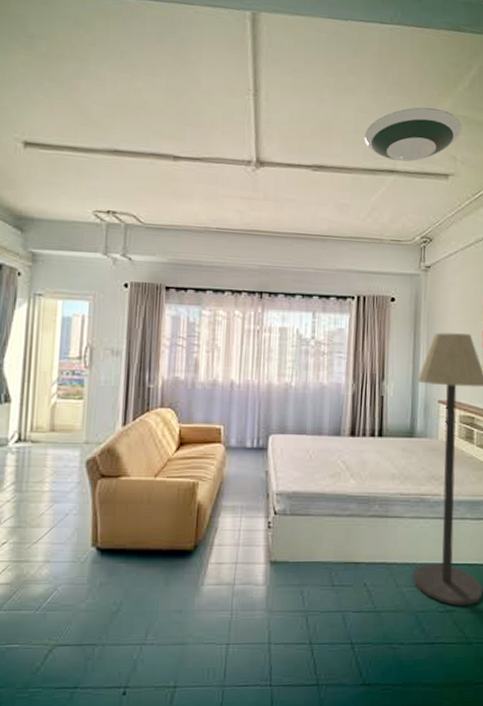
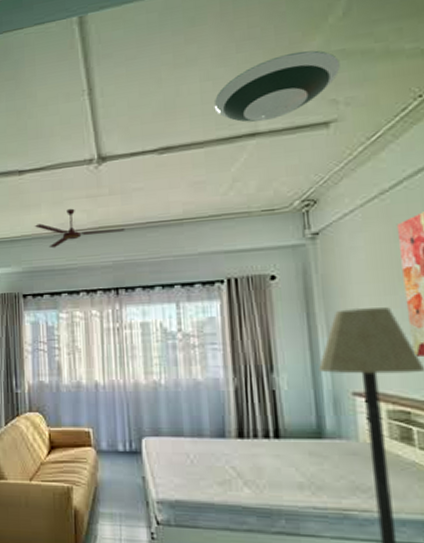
ceiling fan: none [184,206,275,244] -> present [34,208,125,249]

